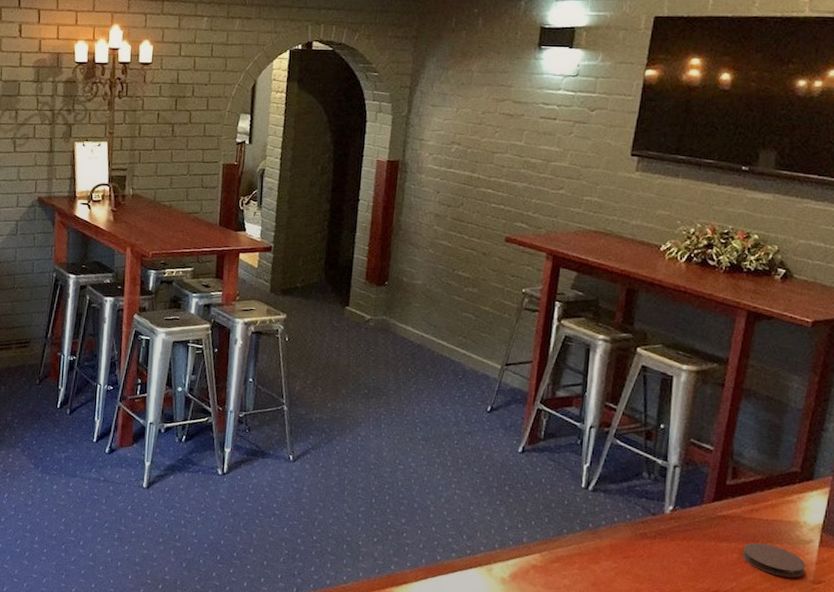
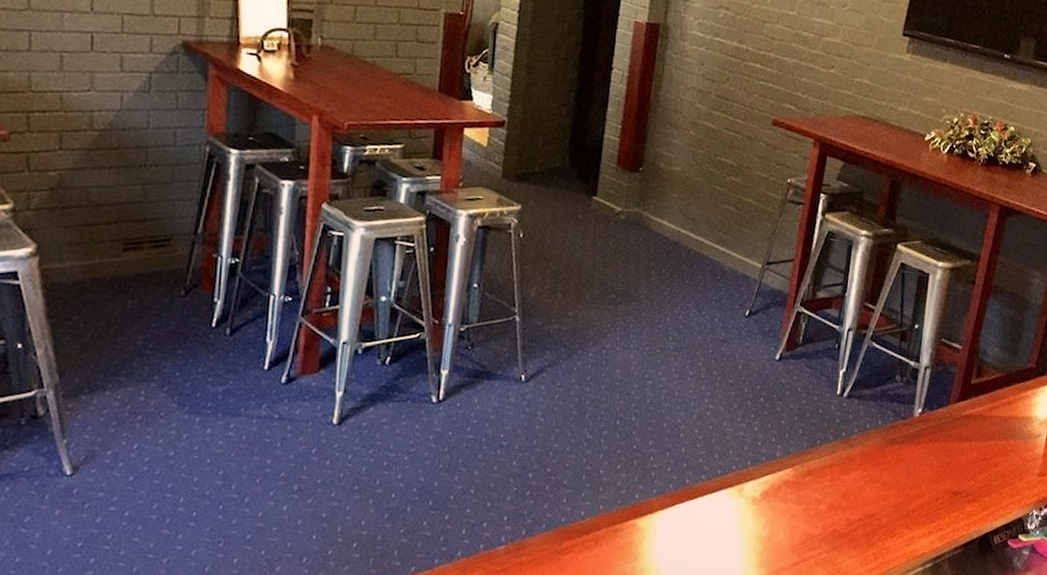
coaster: present [742,542,806,578] -> none [980,440,1035,472]

